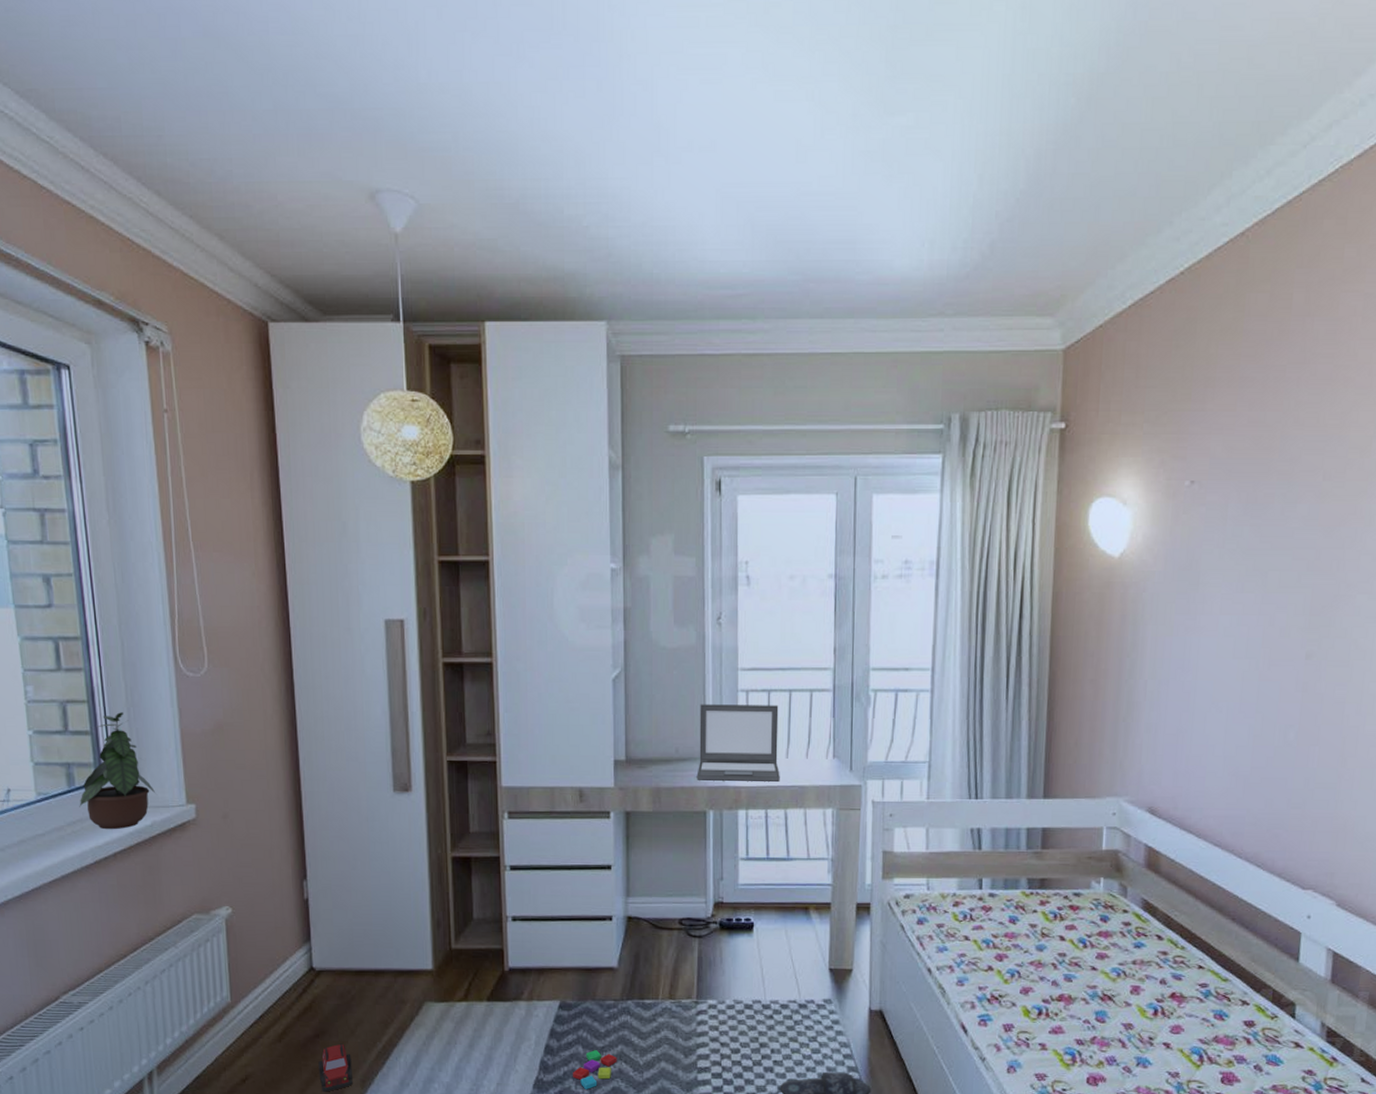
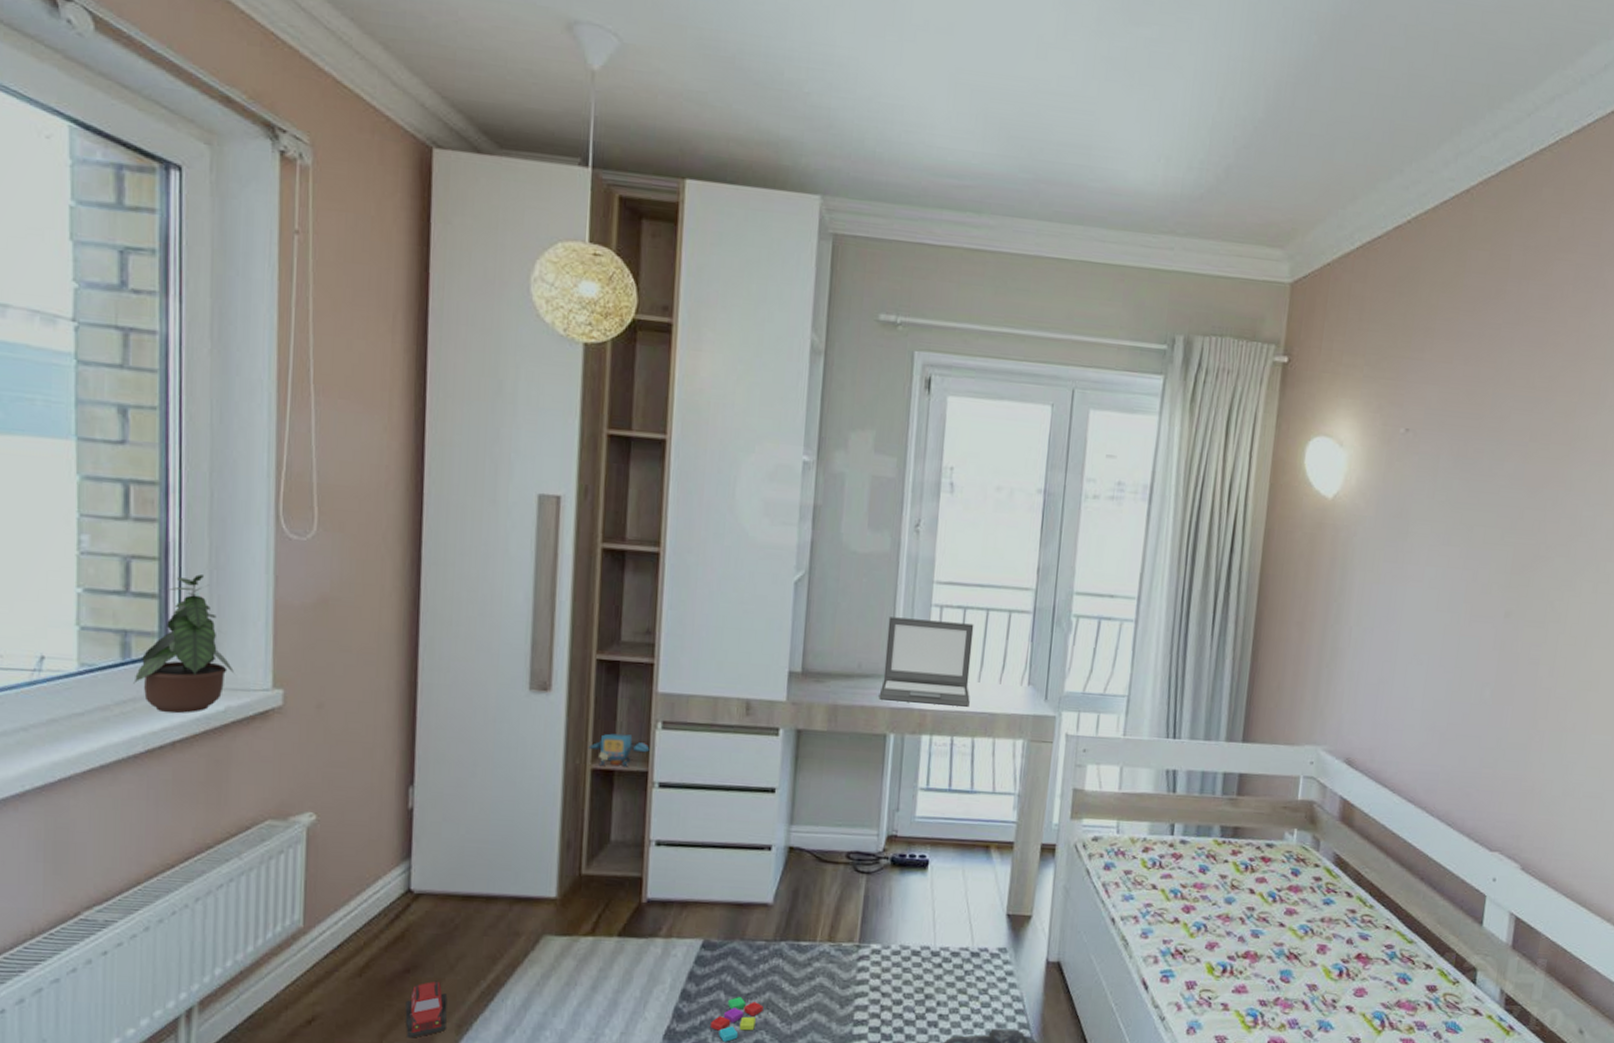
toy robot: none [447,820,500,854] -> present [587,728,650,767]

